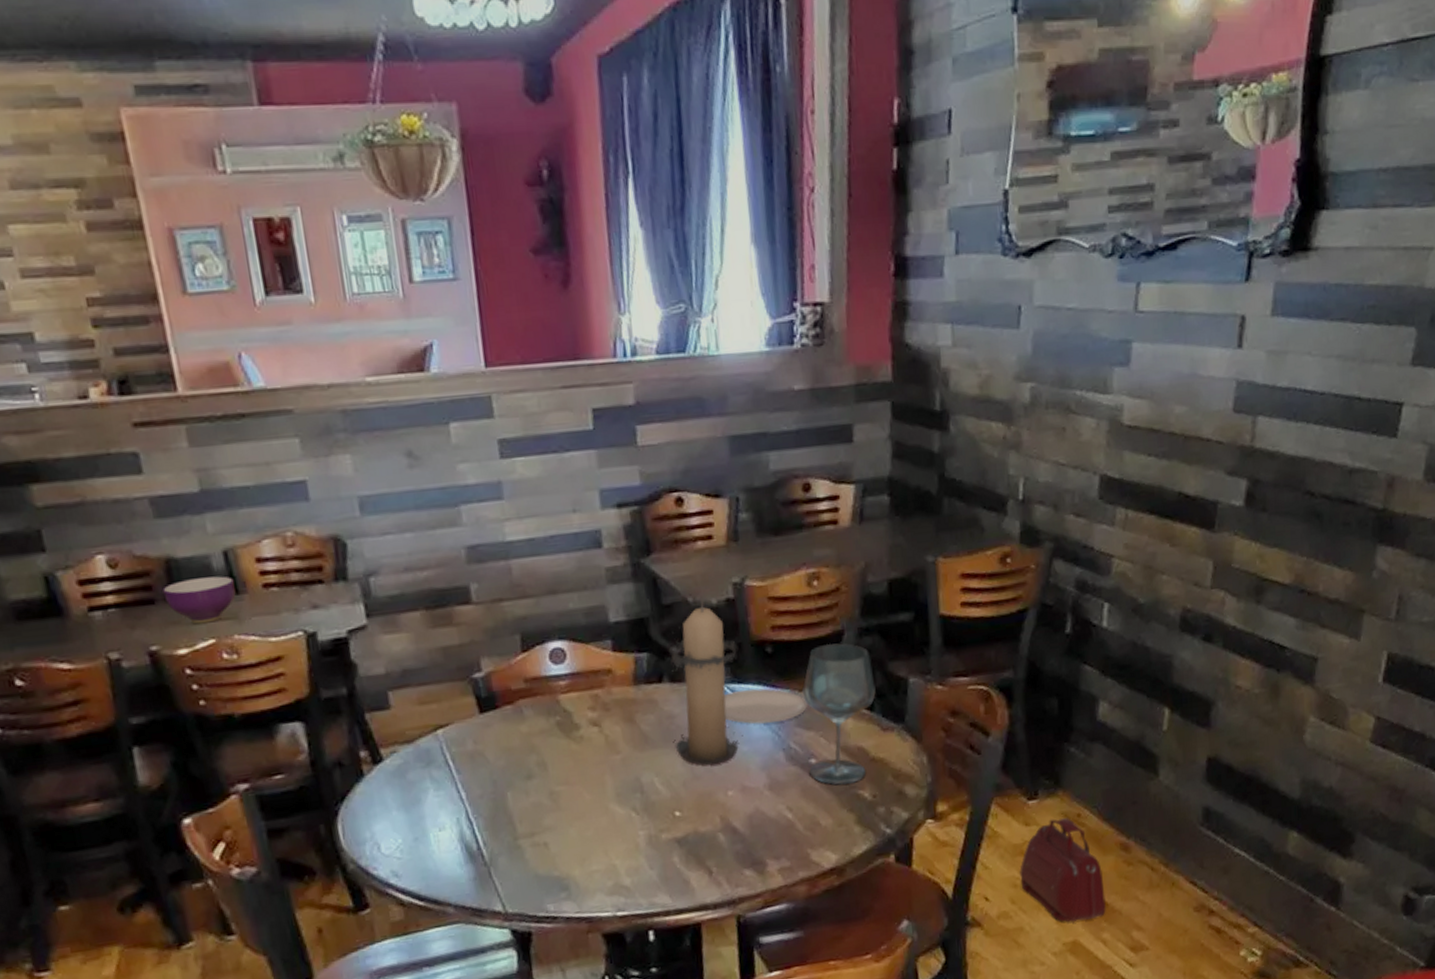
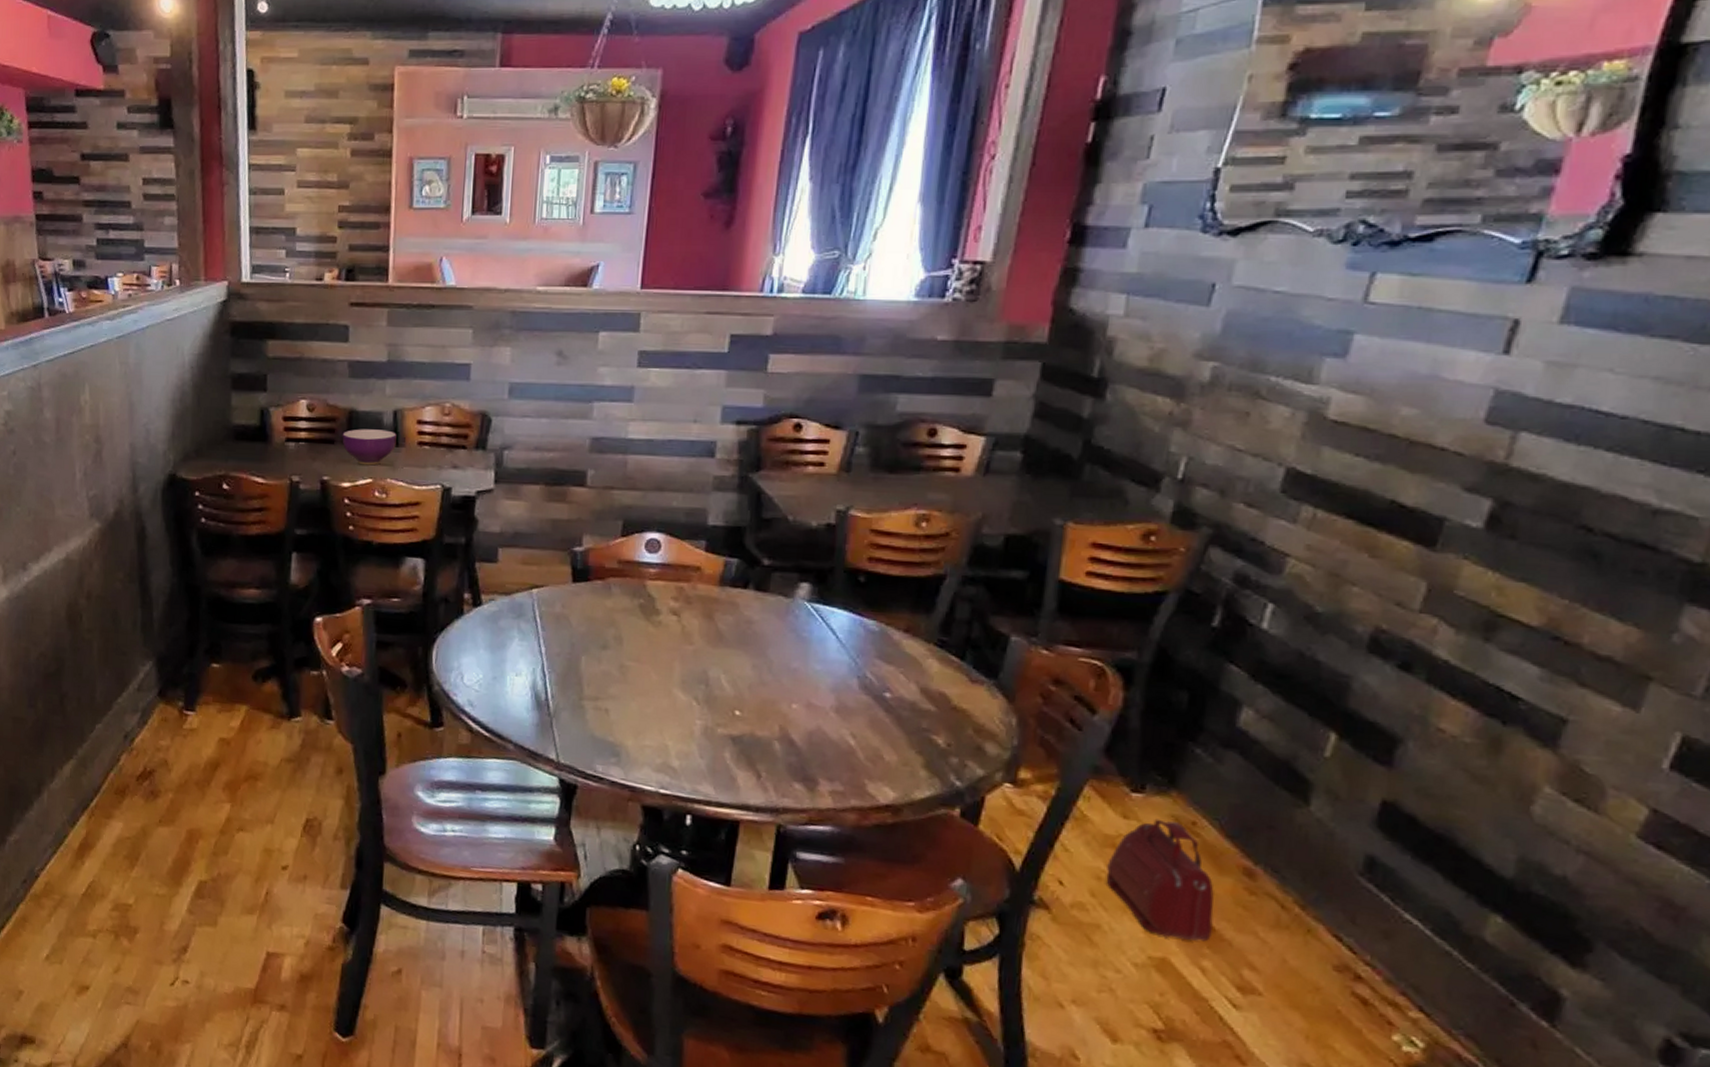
candle: present [668,597,739,765] -> none [747,518,830,676]
plate: present [724,688,807,725] -> none [804,611,892,650]
wine glass: present [801,643,876,785] -> none [881,585,972,727]

